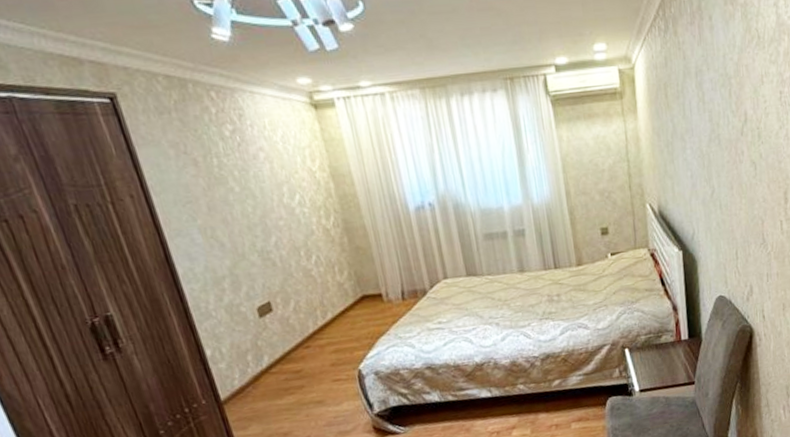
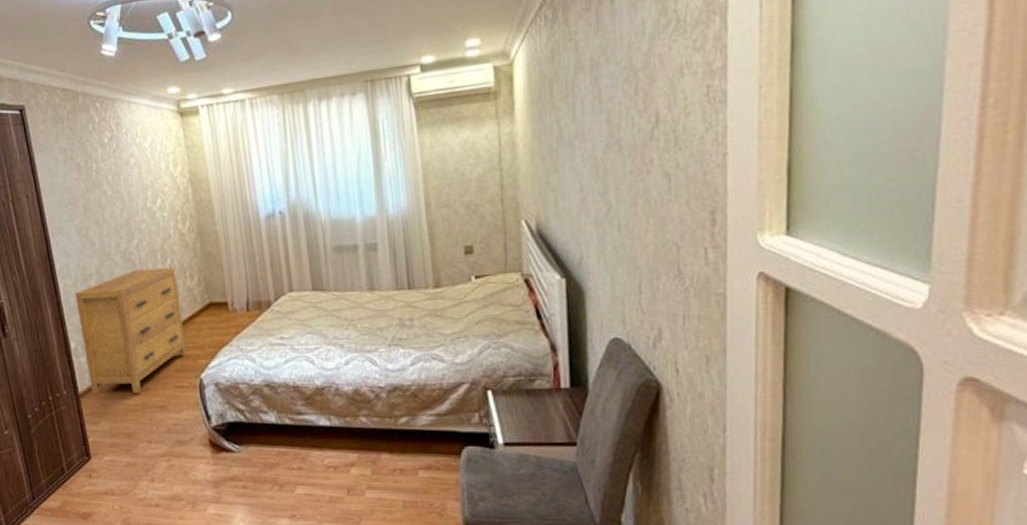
dresser: none [205,263,343,399] -> present [75,267,187,394]

